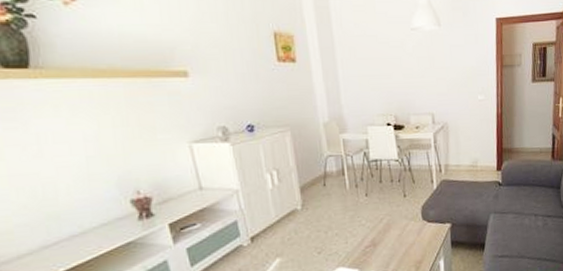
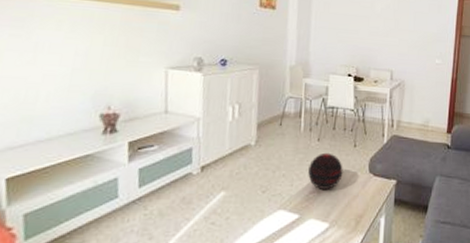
decorative orb: none [361,206,396,243] -> present [308,152,343,189]

